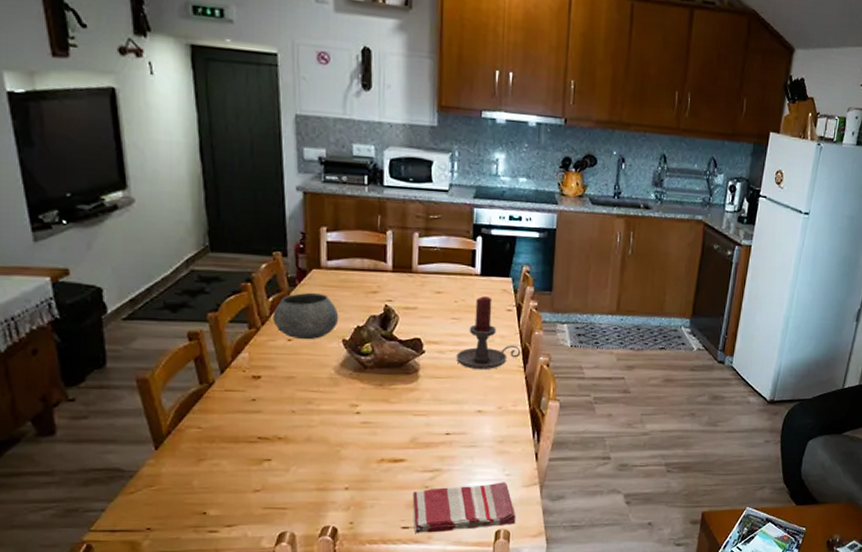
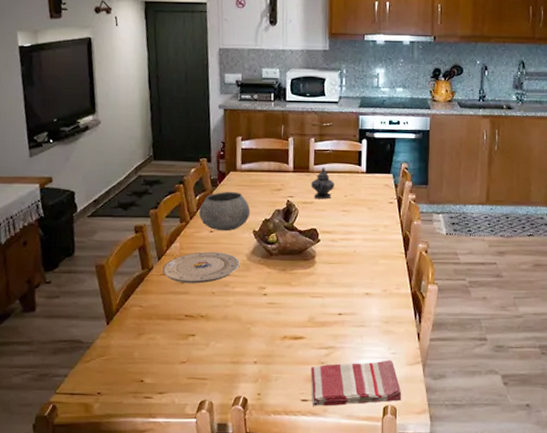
plate: none [226,363,327,401] -> present [162,251,240,284]
teapot: none [414,267,443,305] -> present [311,167,334,199]
candle holder: present [456,296,521,370] -> none [346,191,402,257]

